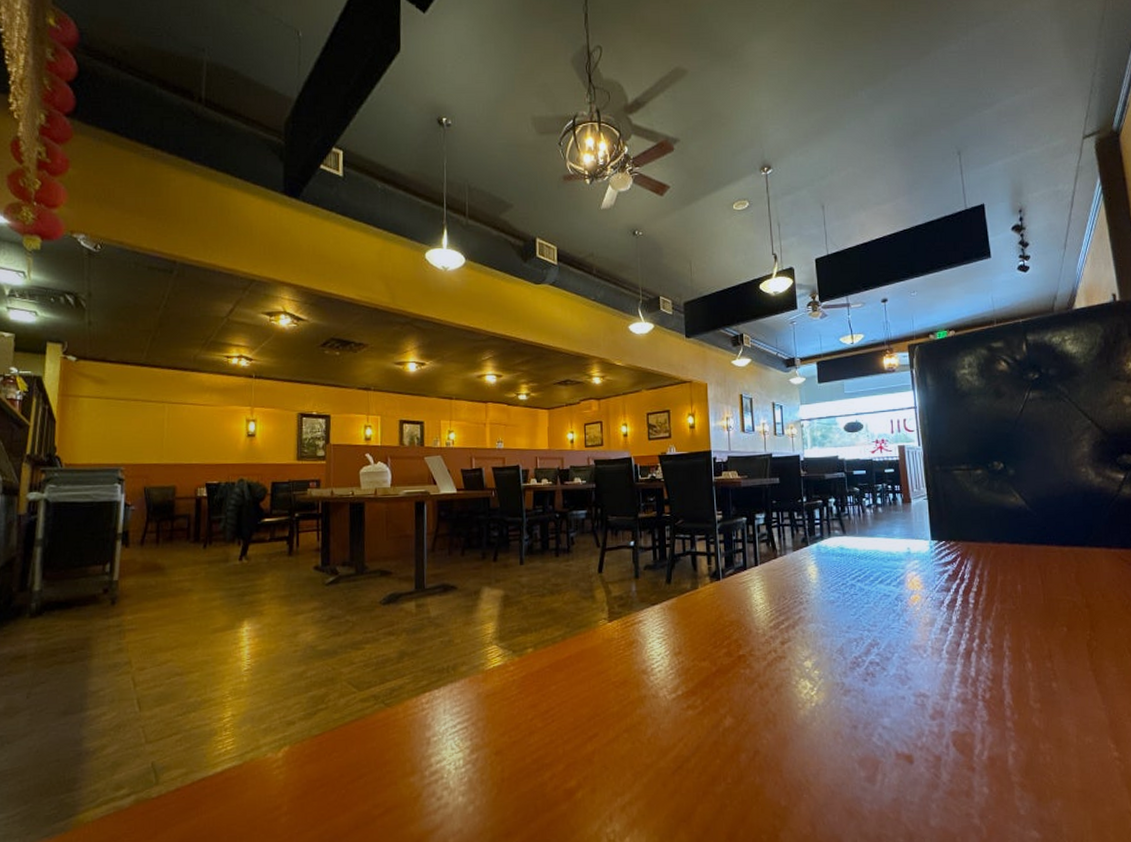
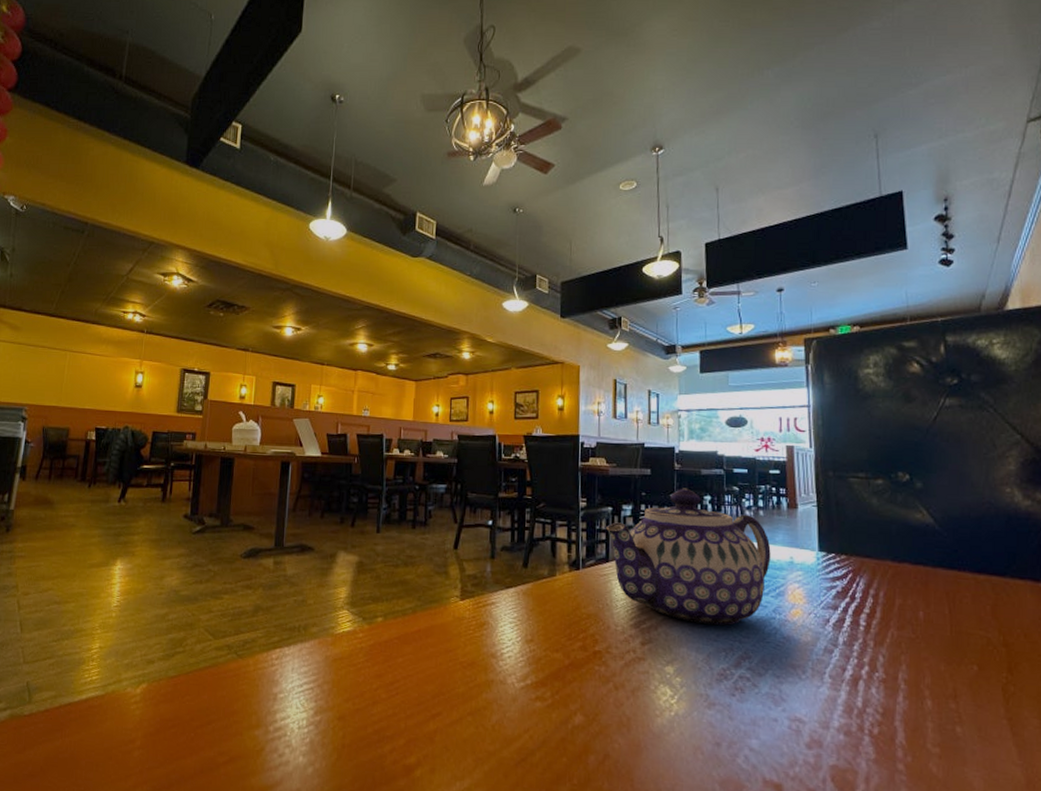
teapot: none [742,493,891,618] -> present [606,488,771,625]

